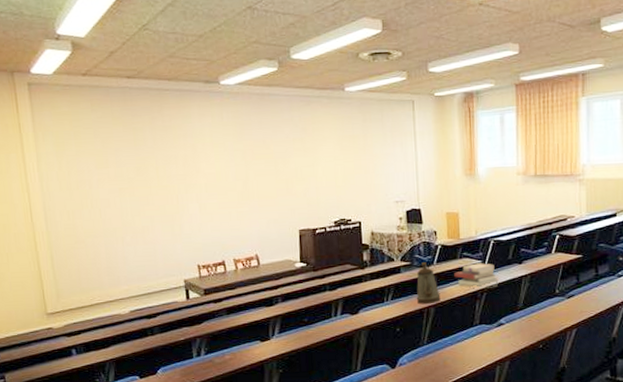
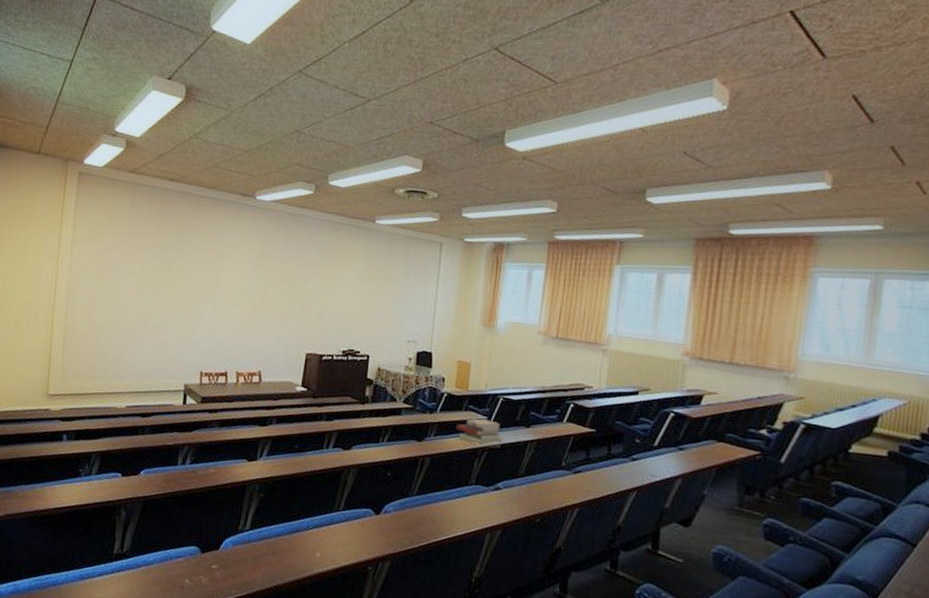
coffee pot: present [416,262,441,305] -> none [412,408,439,454]

